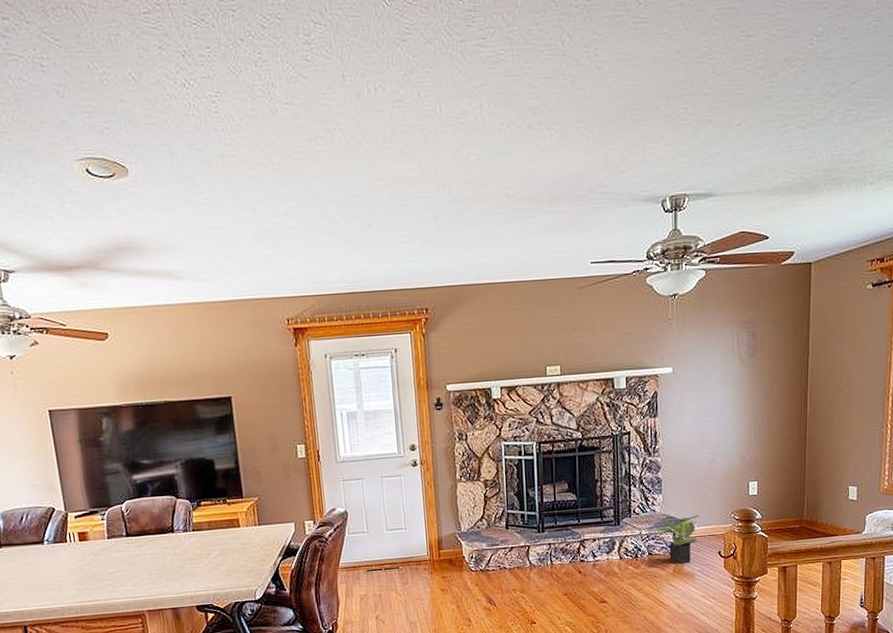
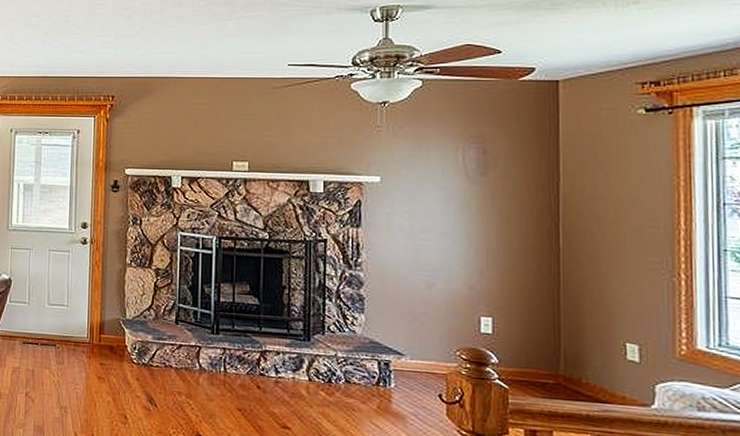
potted plant: present [650,514,700,564] -> none [348,342,414,401]

